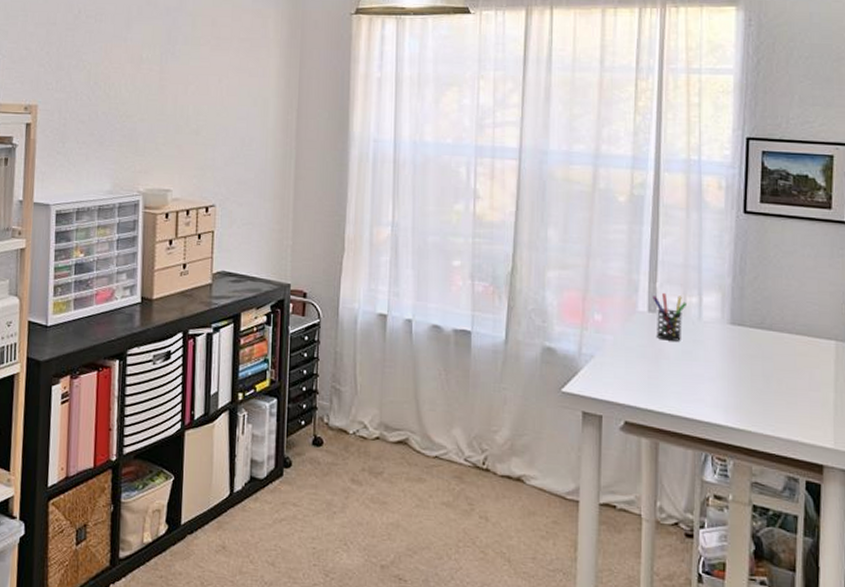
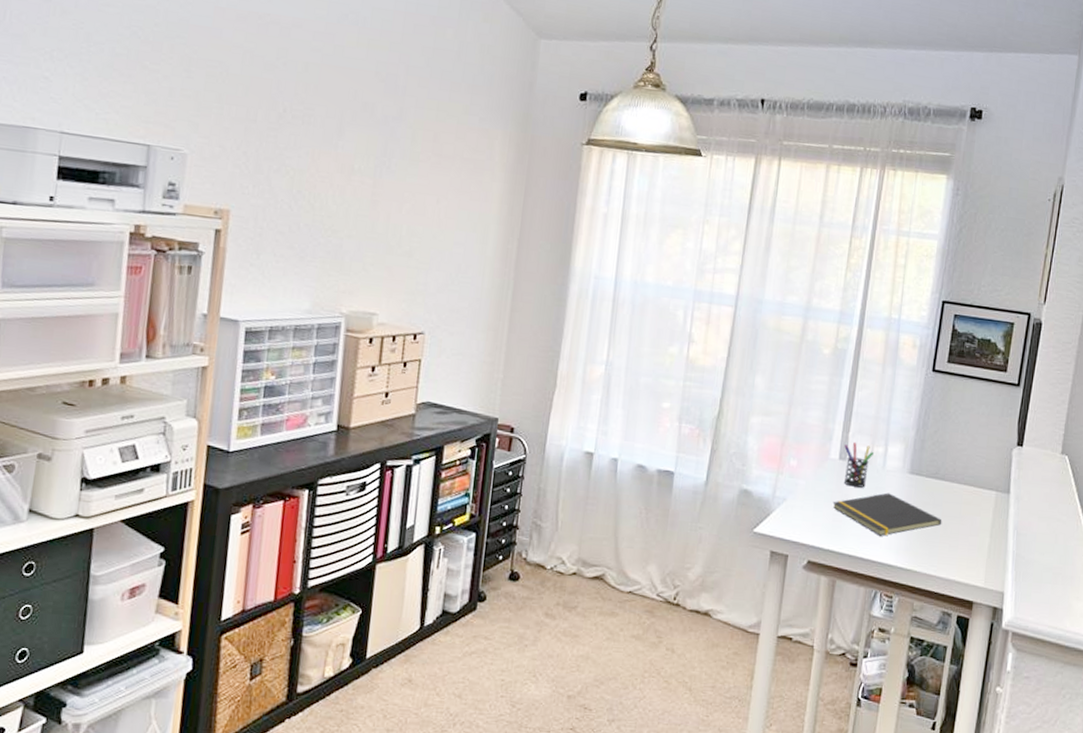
notepad: none [646,346,775,394] -> present [832,492,942,536]

